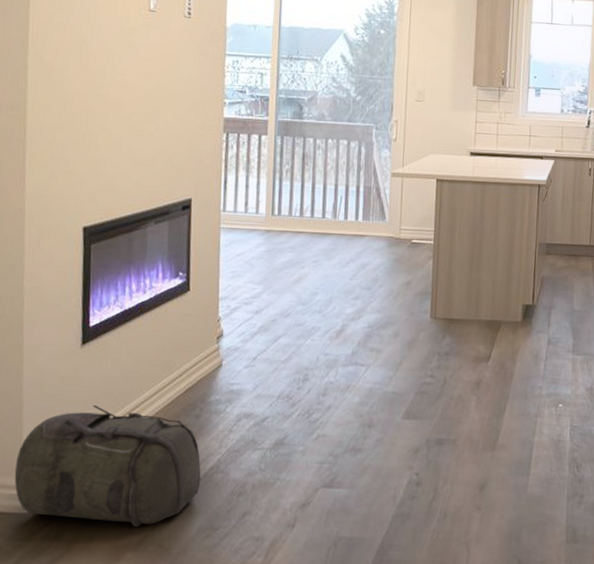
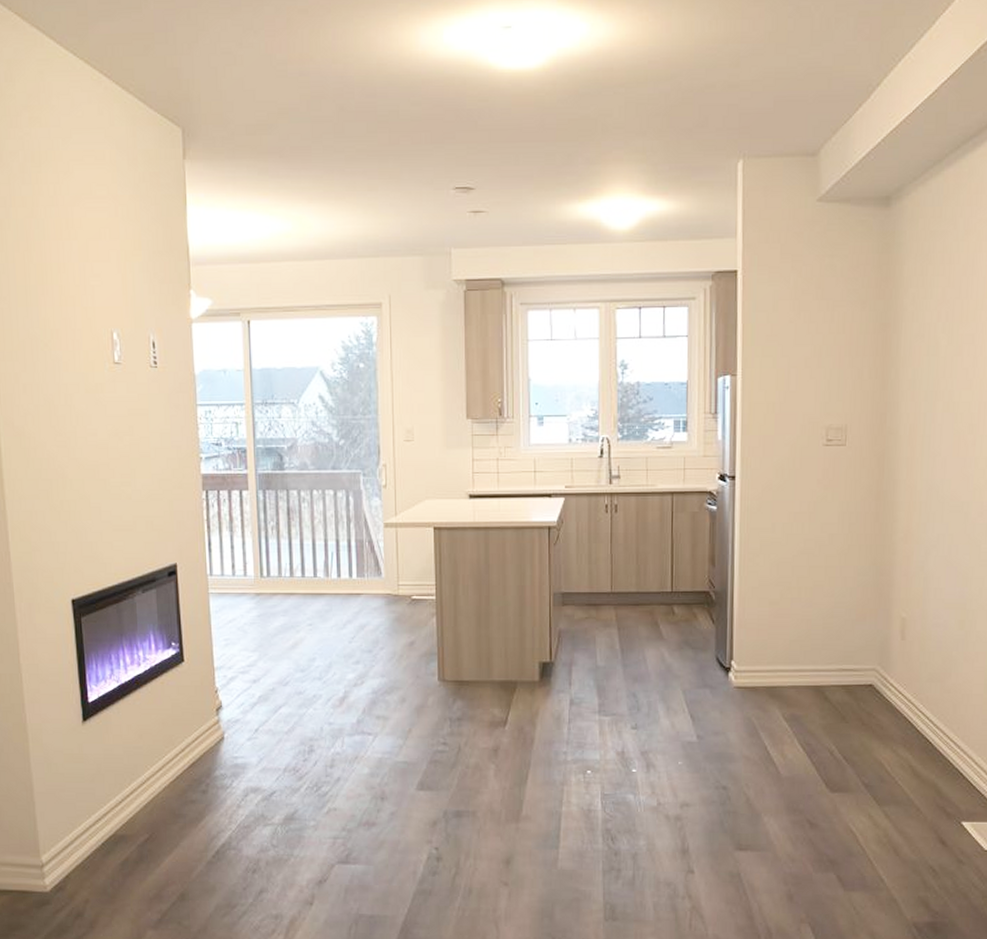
backpack: present [14,404,201,528] -> none [32,782,214,906]

